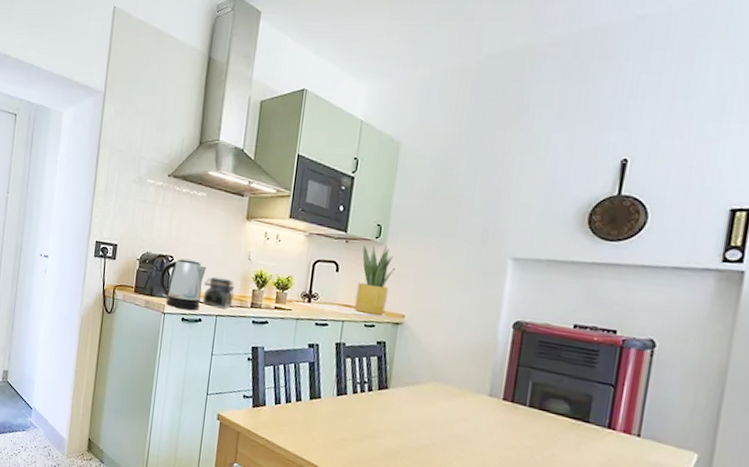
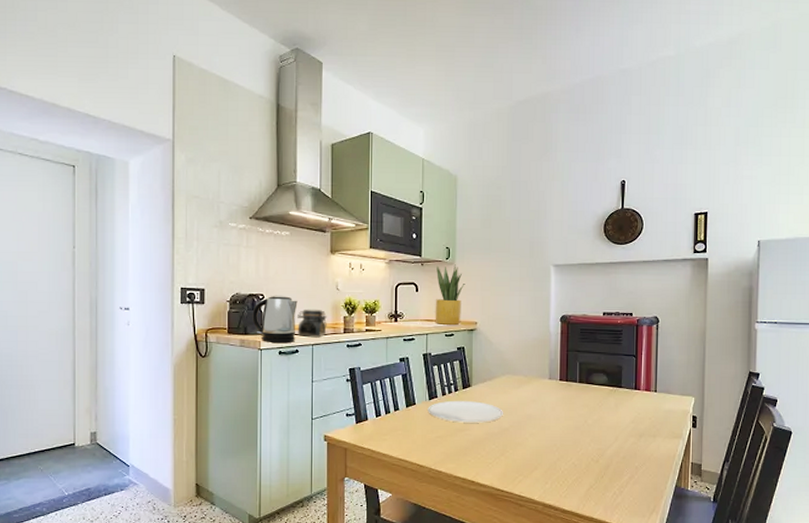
plate: none [334,400,426,434] -> present [428,400,504,423]

